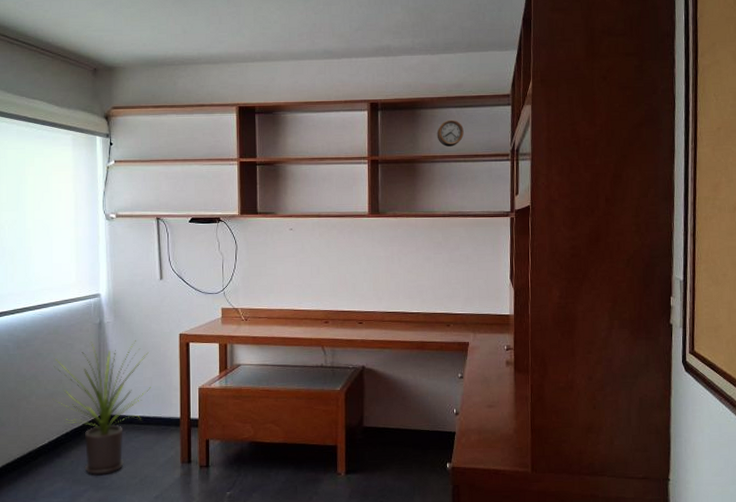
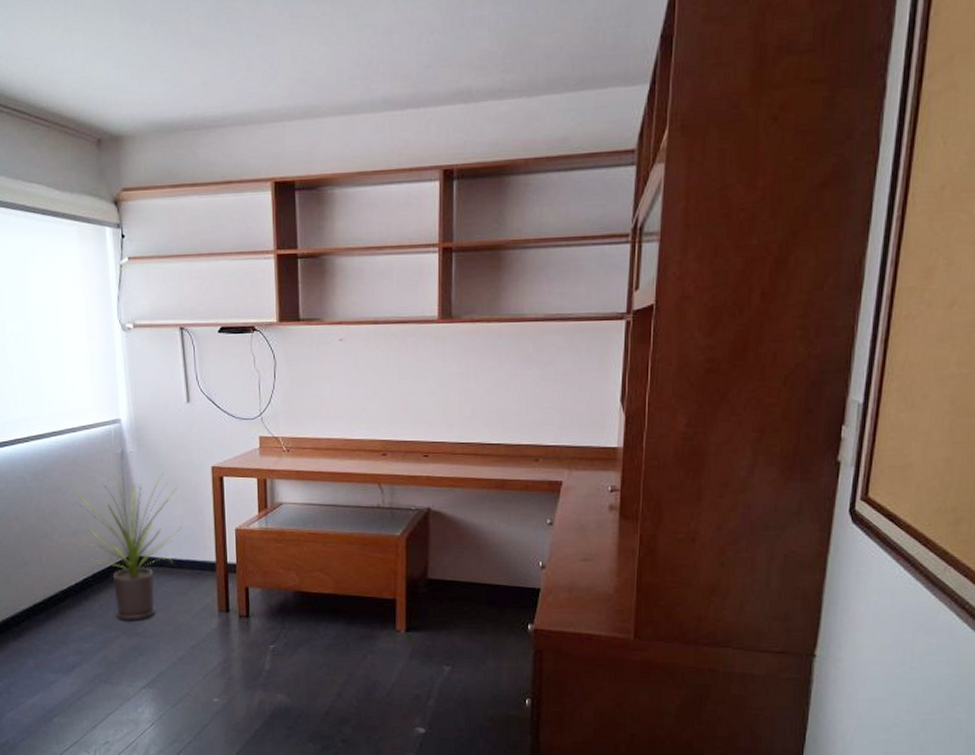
clock: present [437,119,464,147] -> none [531,188,568,226]

